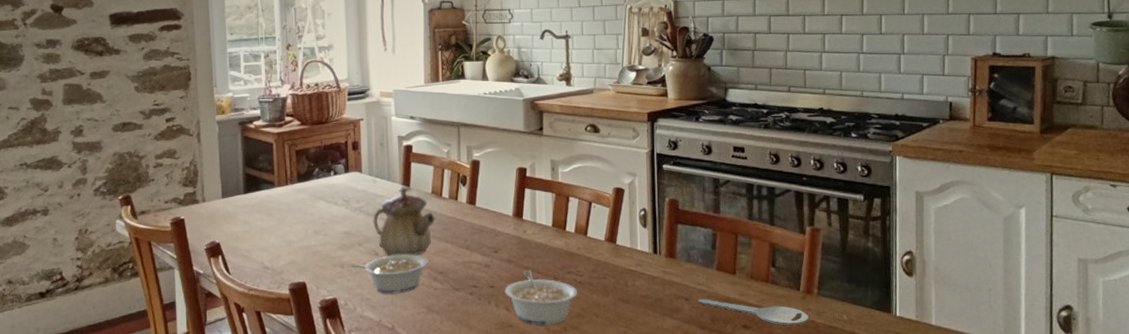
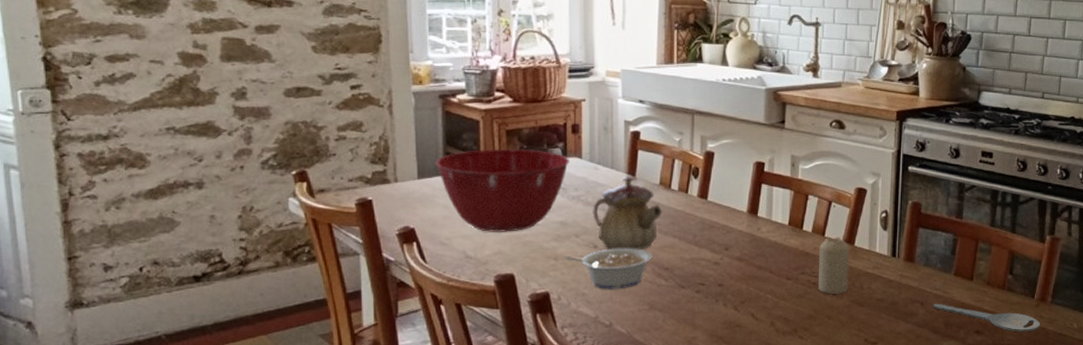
mixing bowl: none [236,167,352,244] -> present [435,148,570,232]
legume: present [505,270,578,326] -> none [734,269,811,326]
candle: none [582,236,613,293] -> present [818,237,850,295]

